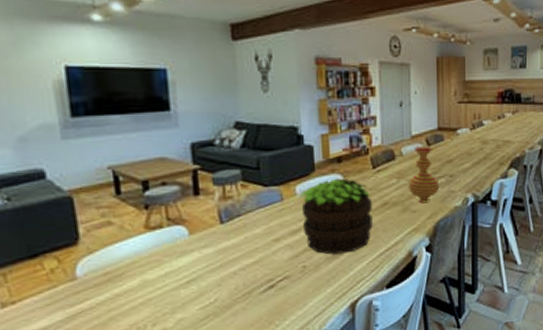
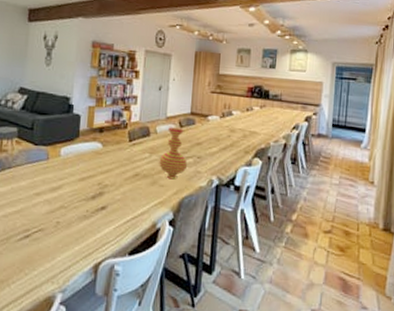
potted plant: present [300,178,373,255] -> none [62,146,126,216]

